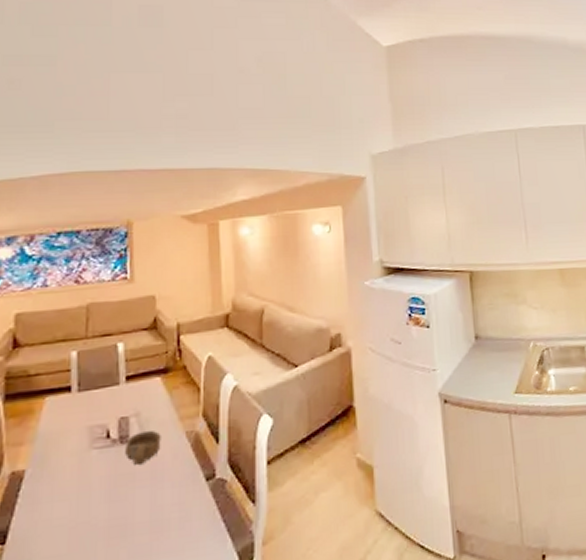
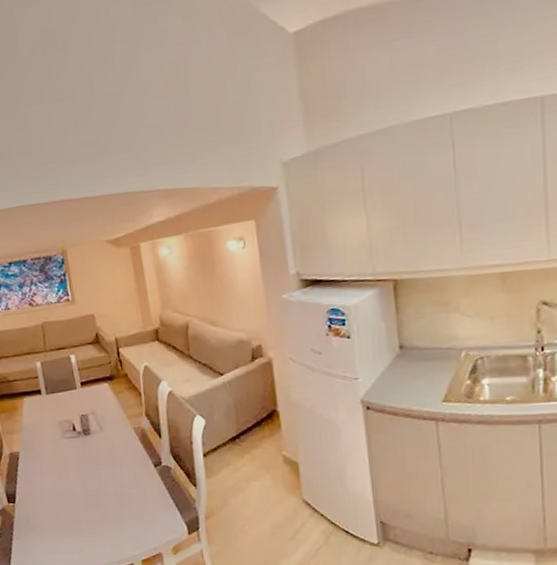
bowl: present [125,430,161,465] -> none [88,425,116,452]

